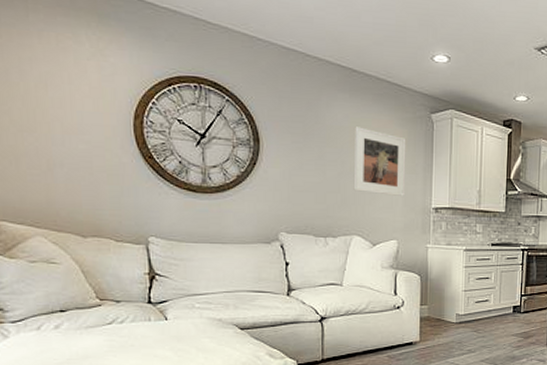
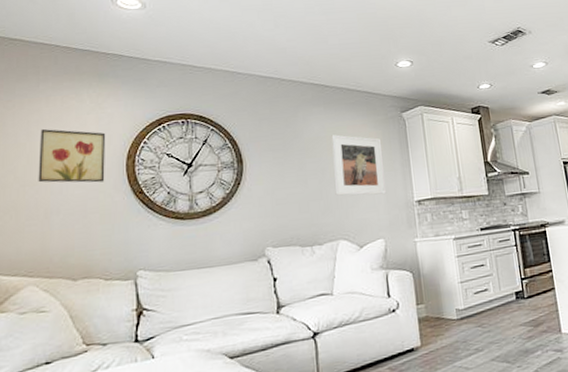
wall art: none [35,68,111,140] -> present [38,128,106,183]

